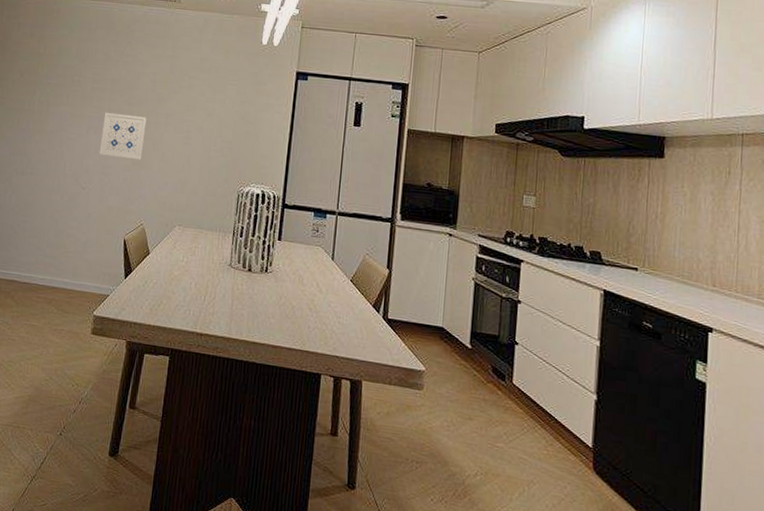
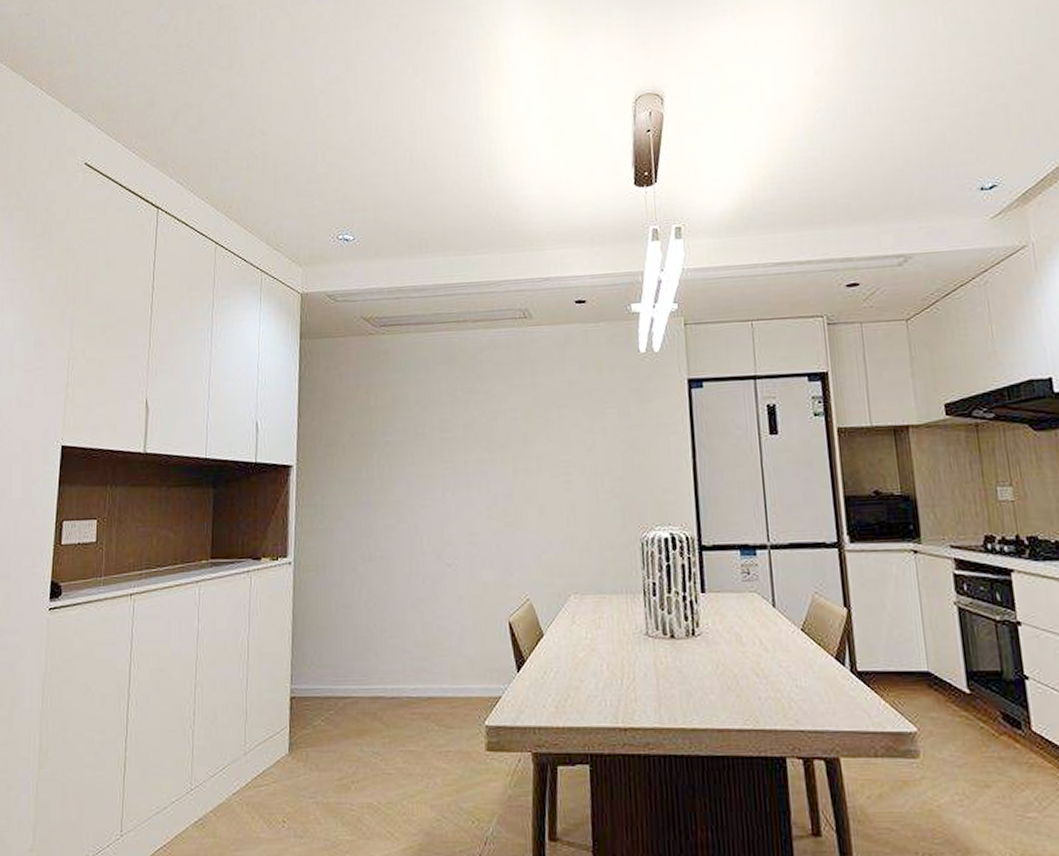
wall art: present [99,112,147,159] -> none [460,464,516,521]

